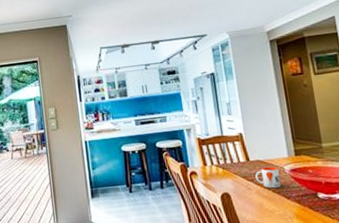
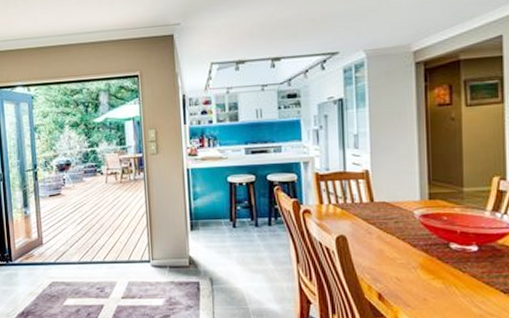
mug: present [255,166,281,189] -> none [379,210,408,235]

